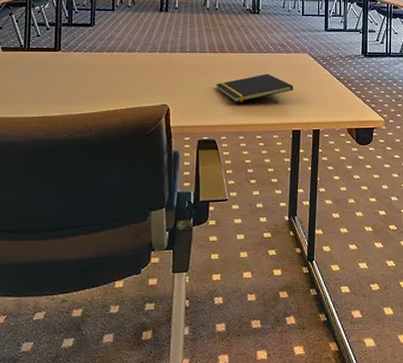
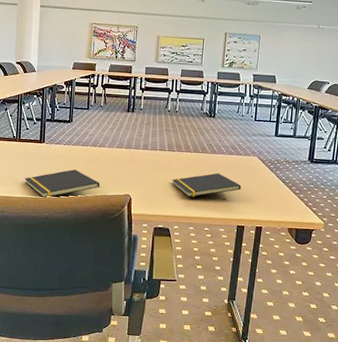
notepad: none [36,80,131,116] -> present [25,169,100,198]

